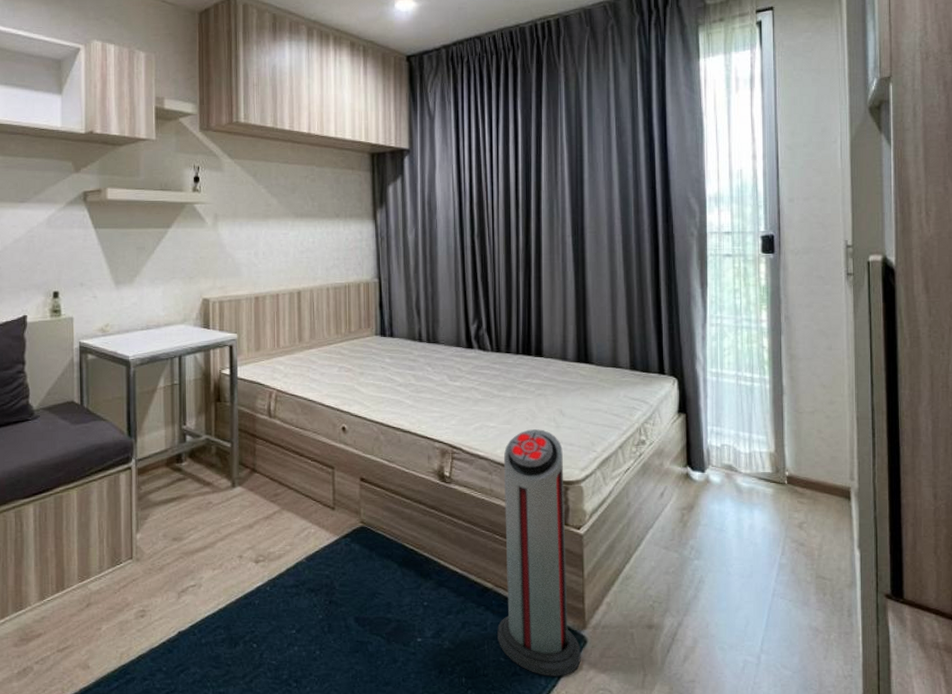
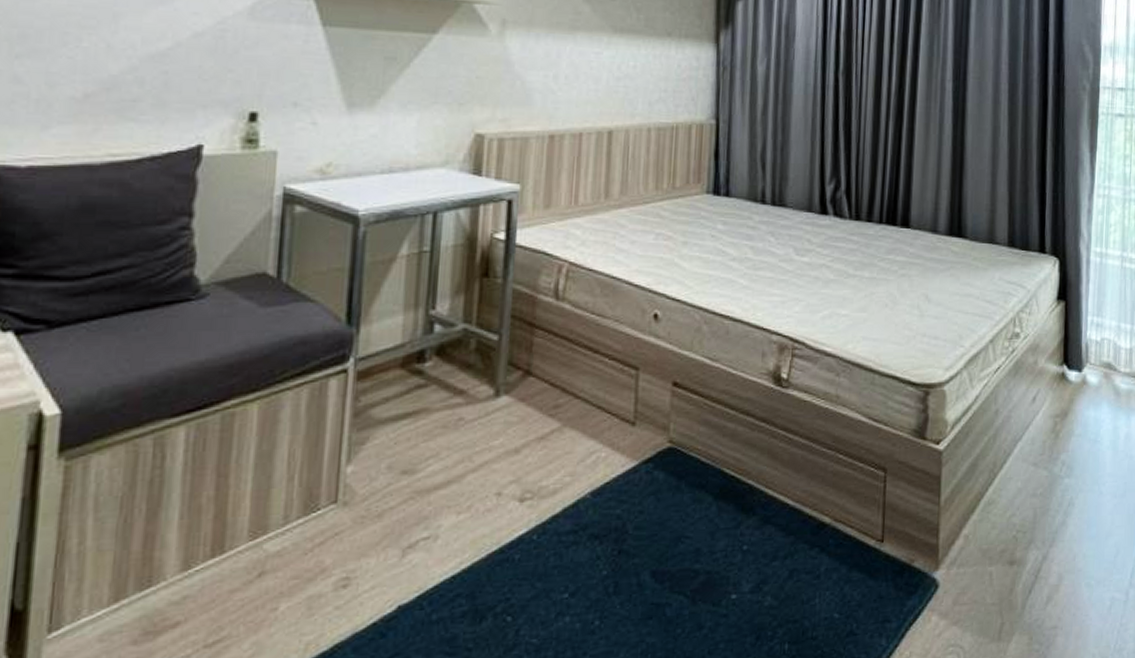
air purifier: present [497,429,581,676] -> none [832,318,931,634]

